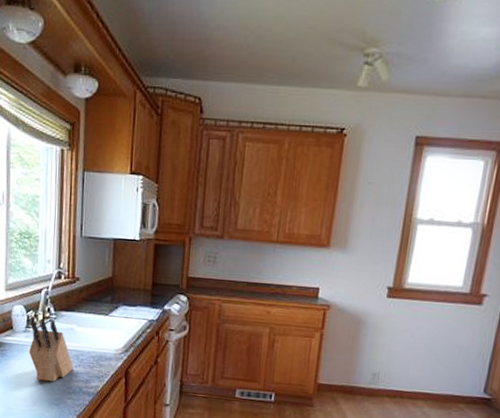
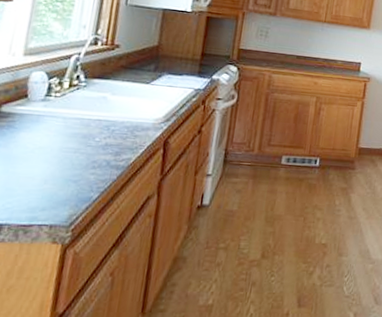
knife block: present [28,316,74,382] -> none [45,84,102,156]

